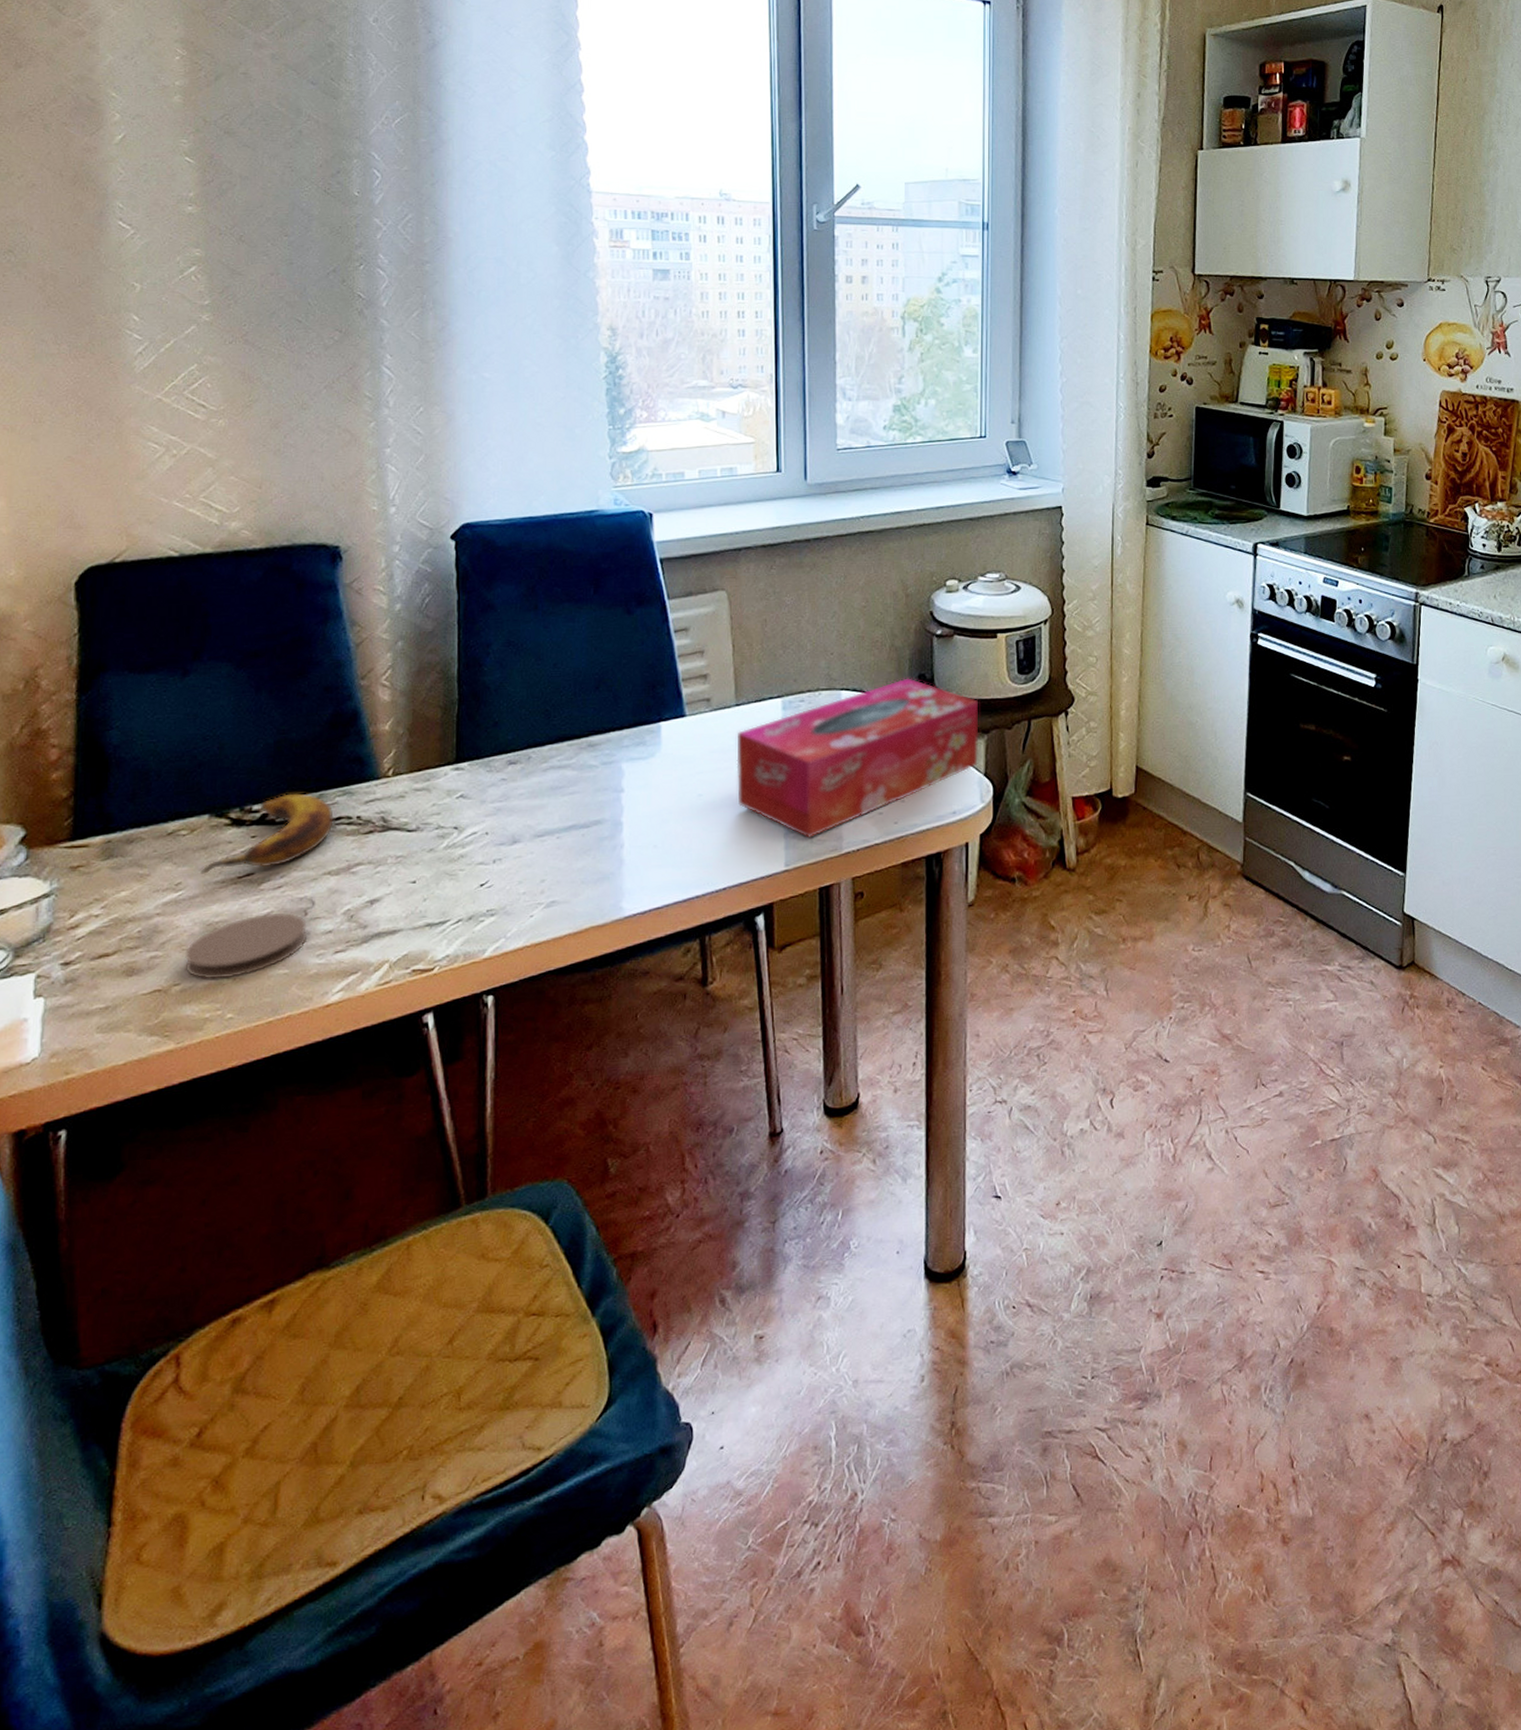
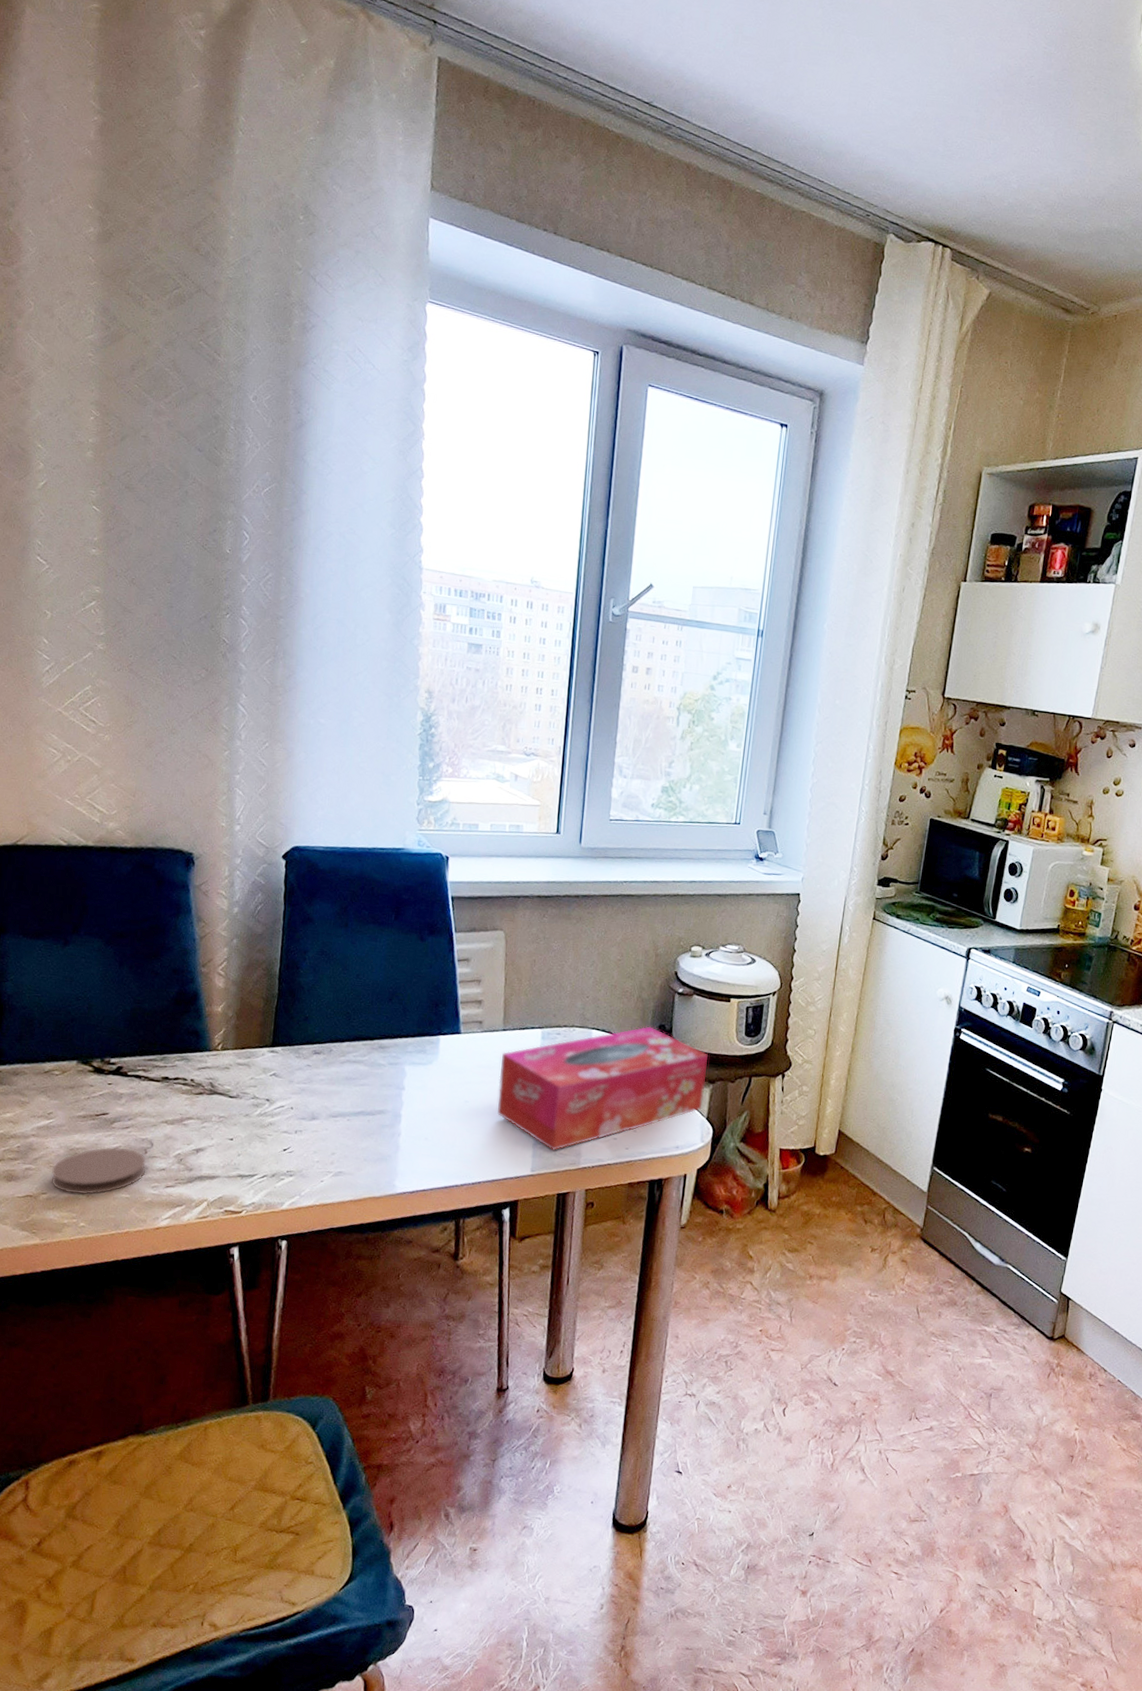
banana: present [200,793,334,875] -> none [67,1052,173,1111]

